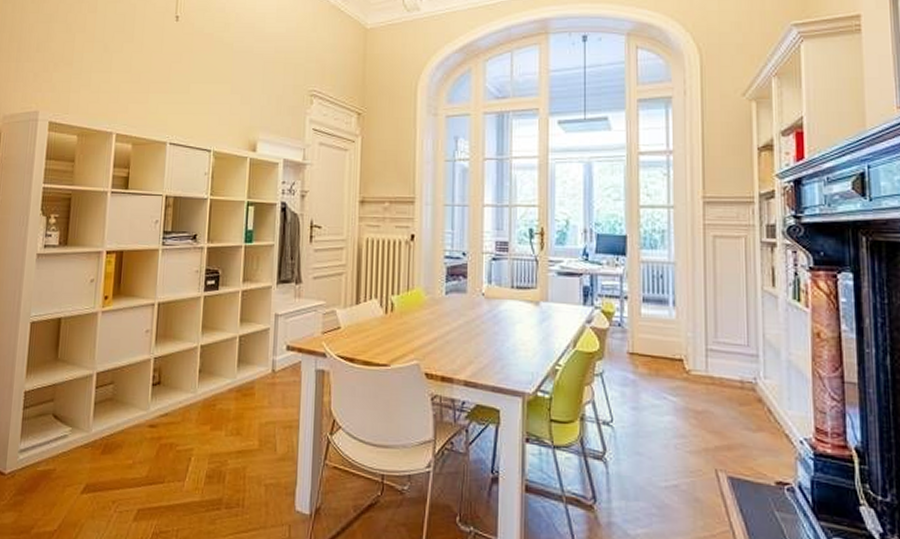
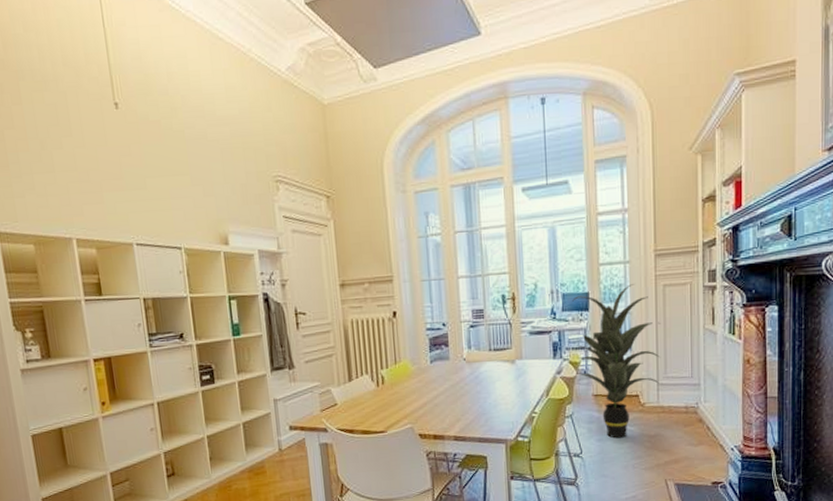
indoor plant: none [606,231,710,409] -> present [571,284,661,439]

